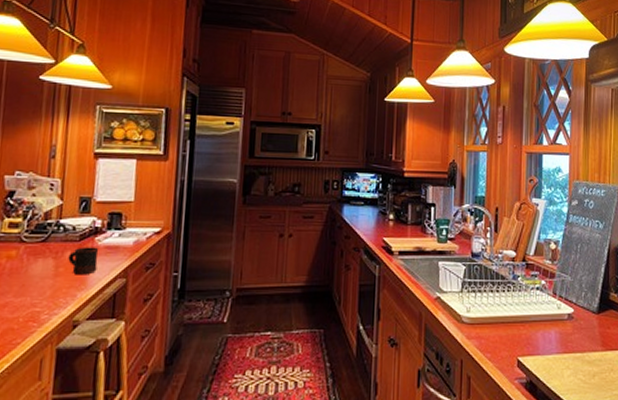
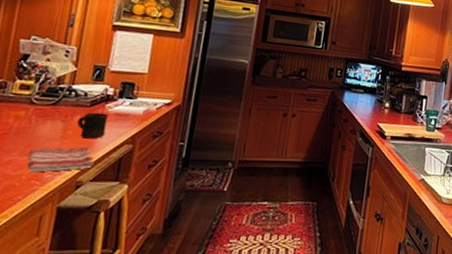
dish towel: none [23,283,89,314] -> present [27,146,94,173]

